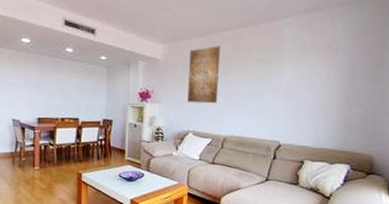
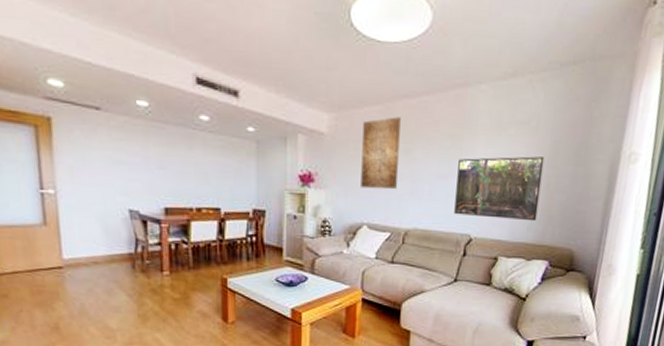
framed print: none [265,76,344,131] -> present [454,156,545,222]

